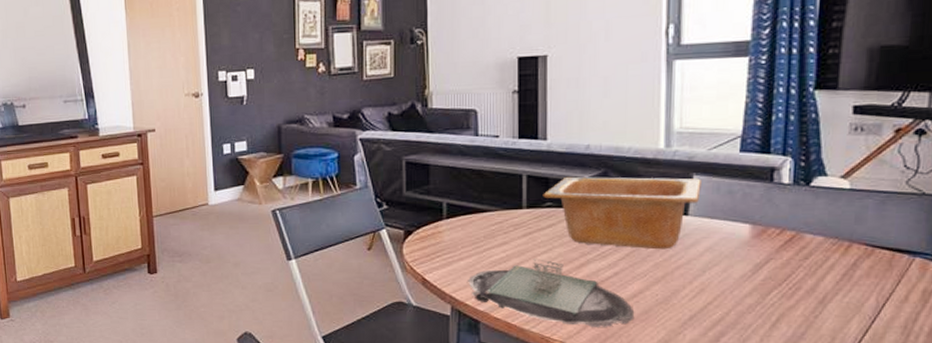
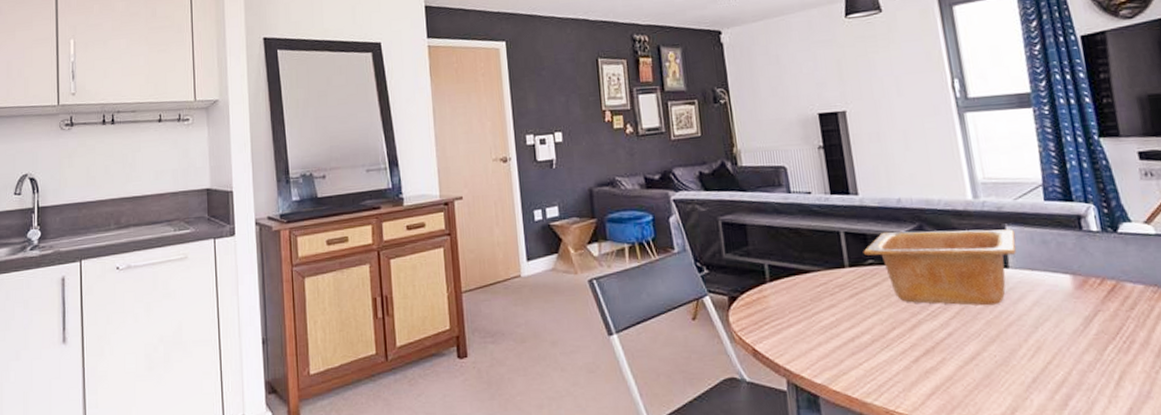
plate: present [468,259,635,328] -> none [800,321,978,397]

